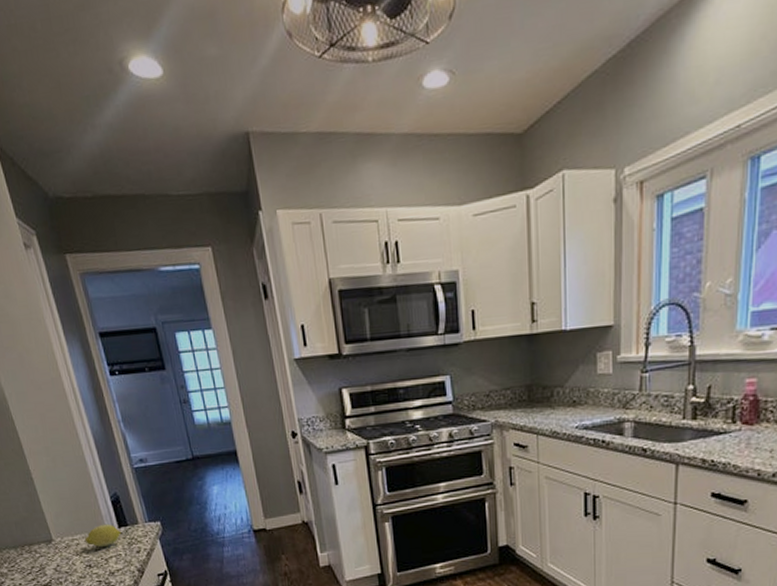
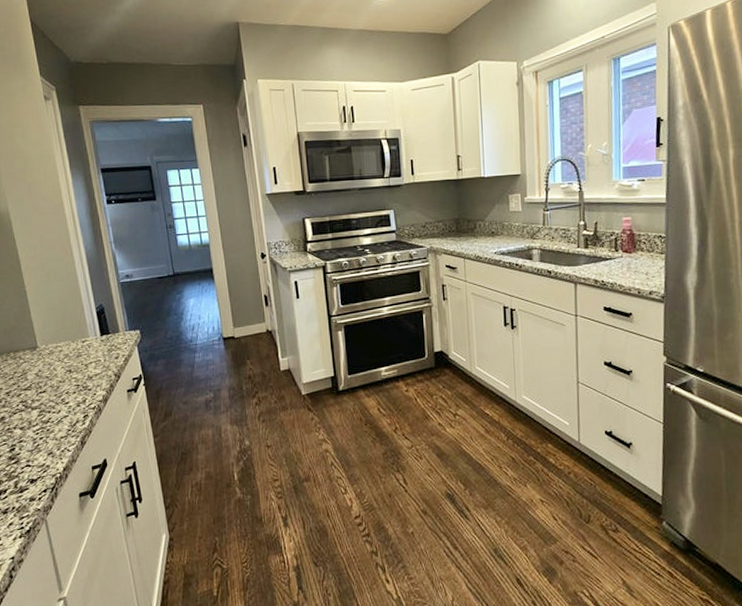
fruit: present [84,523,121,547] -> none [67,332,103,353]

